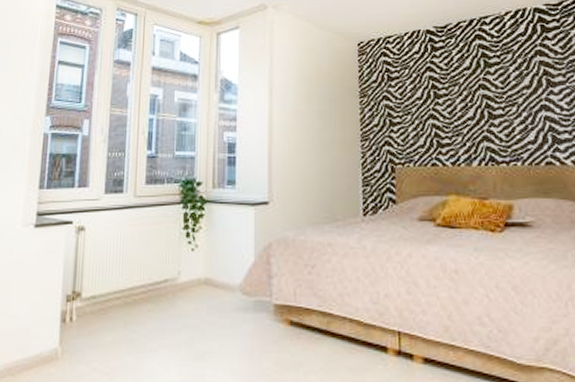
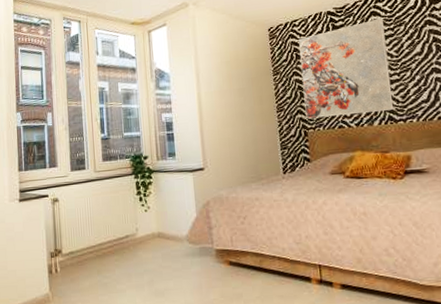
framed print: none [392,43,496,152] -> present [298,18,393,119]

